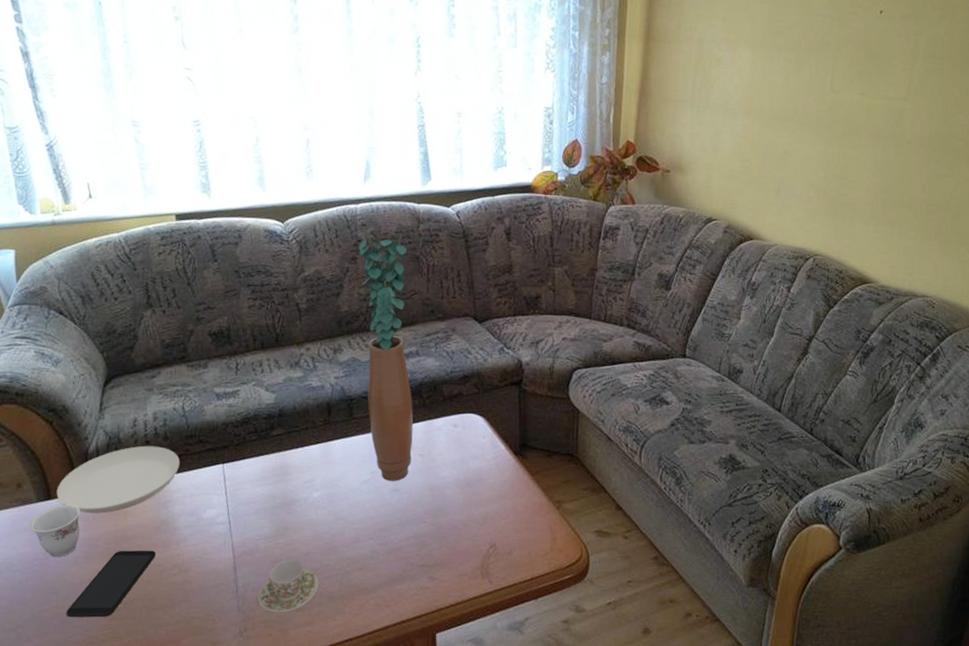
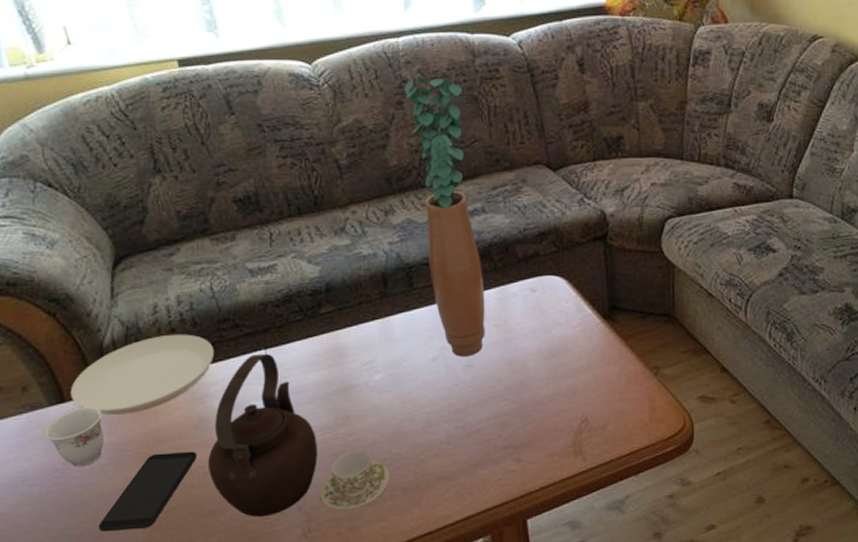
teapot: none [164,468,259,614] -> present [208,354,318,517]

